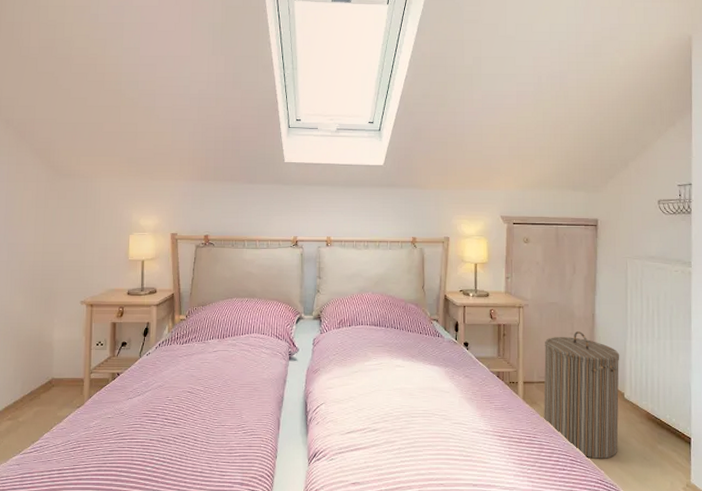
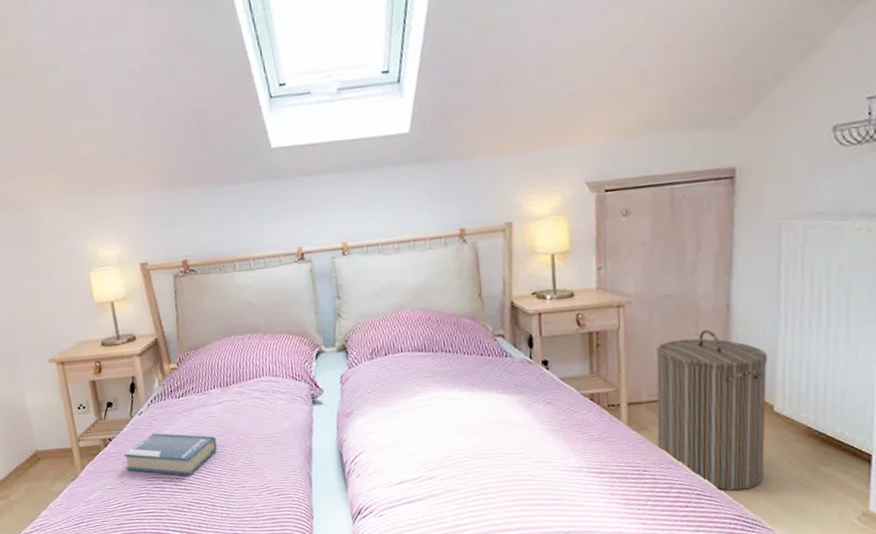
hardback book: none [126,372,207,412] -> present [124,433,217,476]

